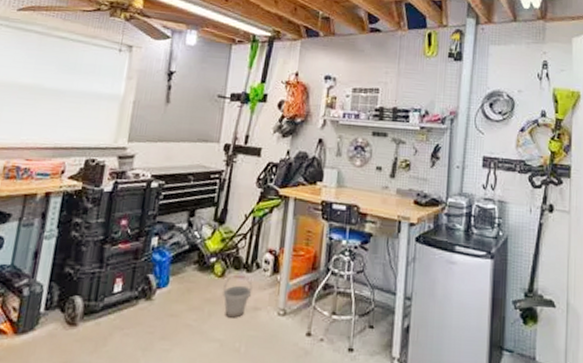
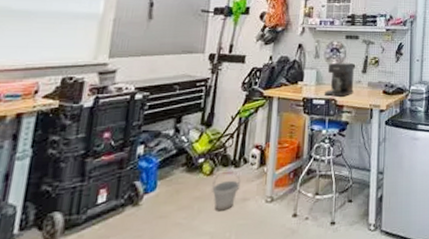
coffee maker: none [346,162,381,204] -> present [325,62,354,97]

